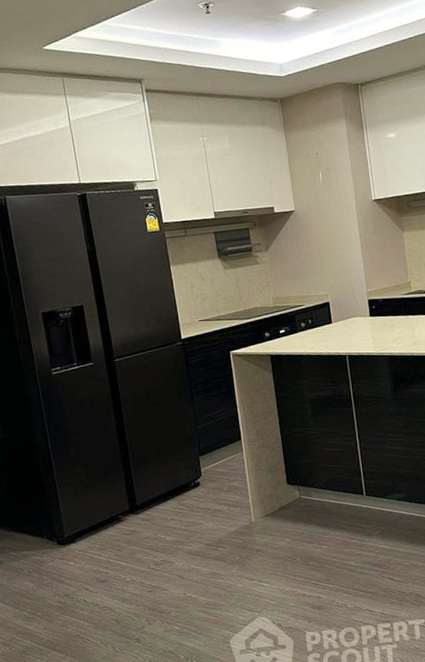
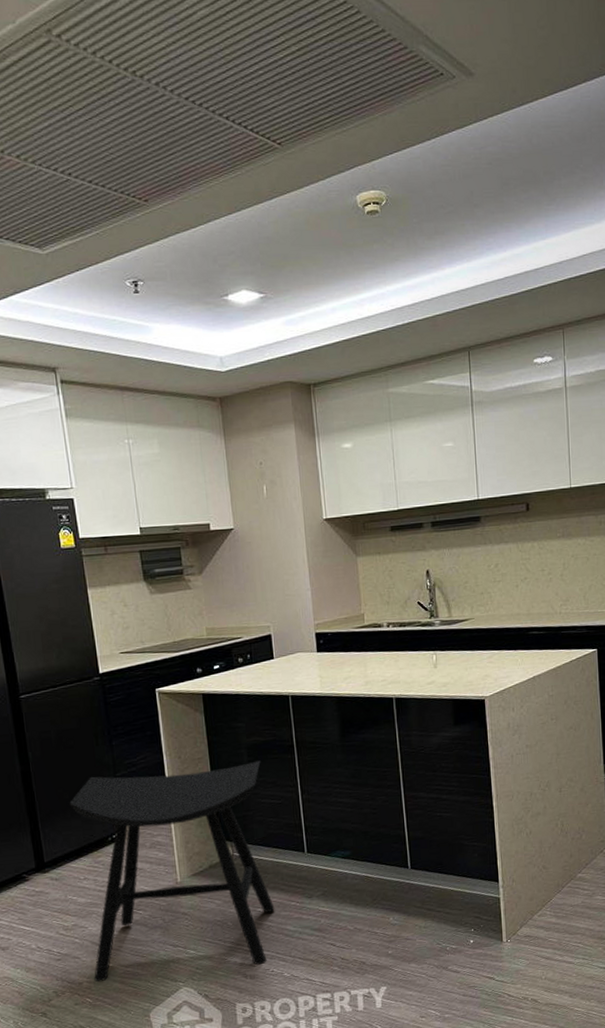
stool: none [157,413,339,612] -> present [69,760,275,983]

